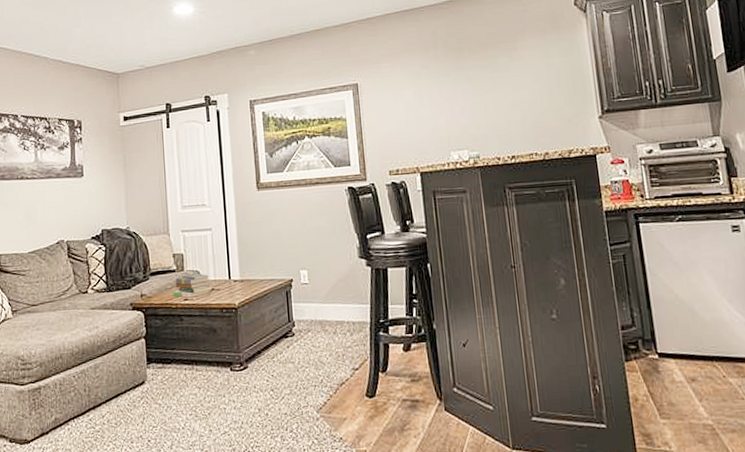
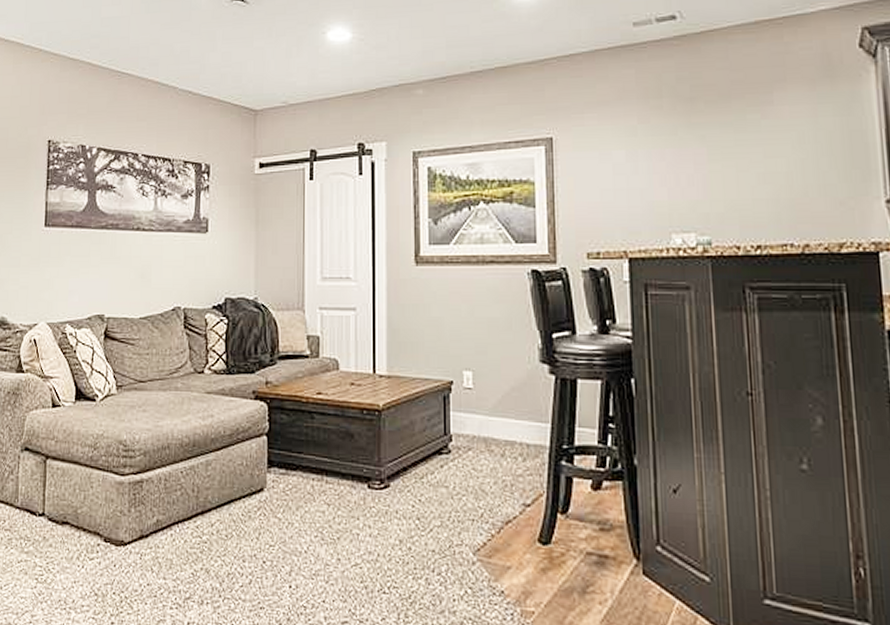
books: present [172,273,212,298] -> none [303,362,352,392]

